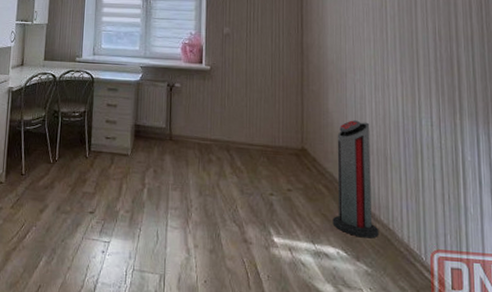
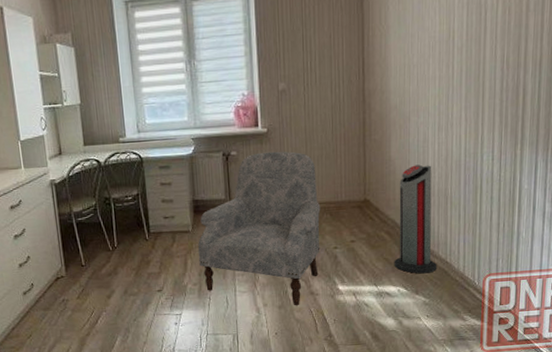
armchair: none [134,88,258,253] -> present [198,151,321,306]

